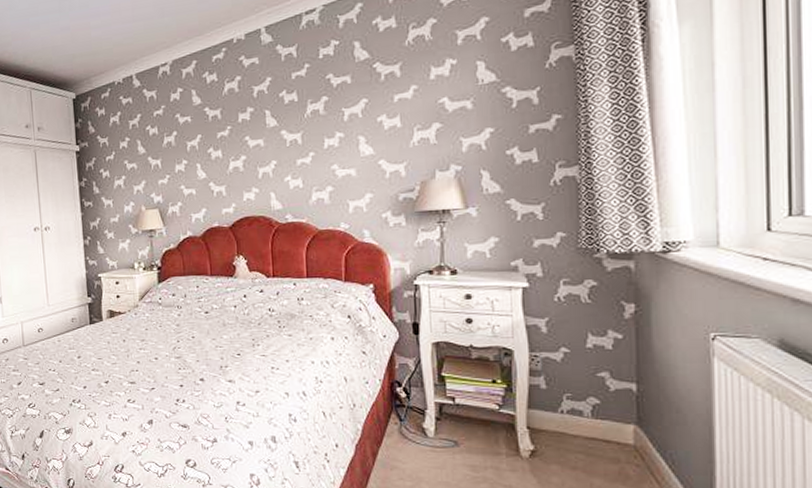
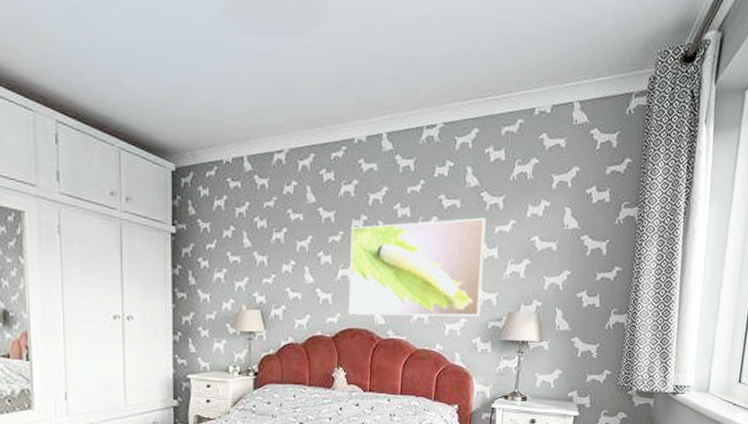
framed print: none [239,88,388,203] -> present [349,217,486,317]

